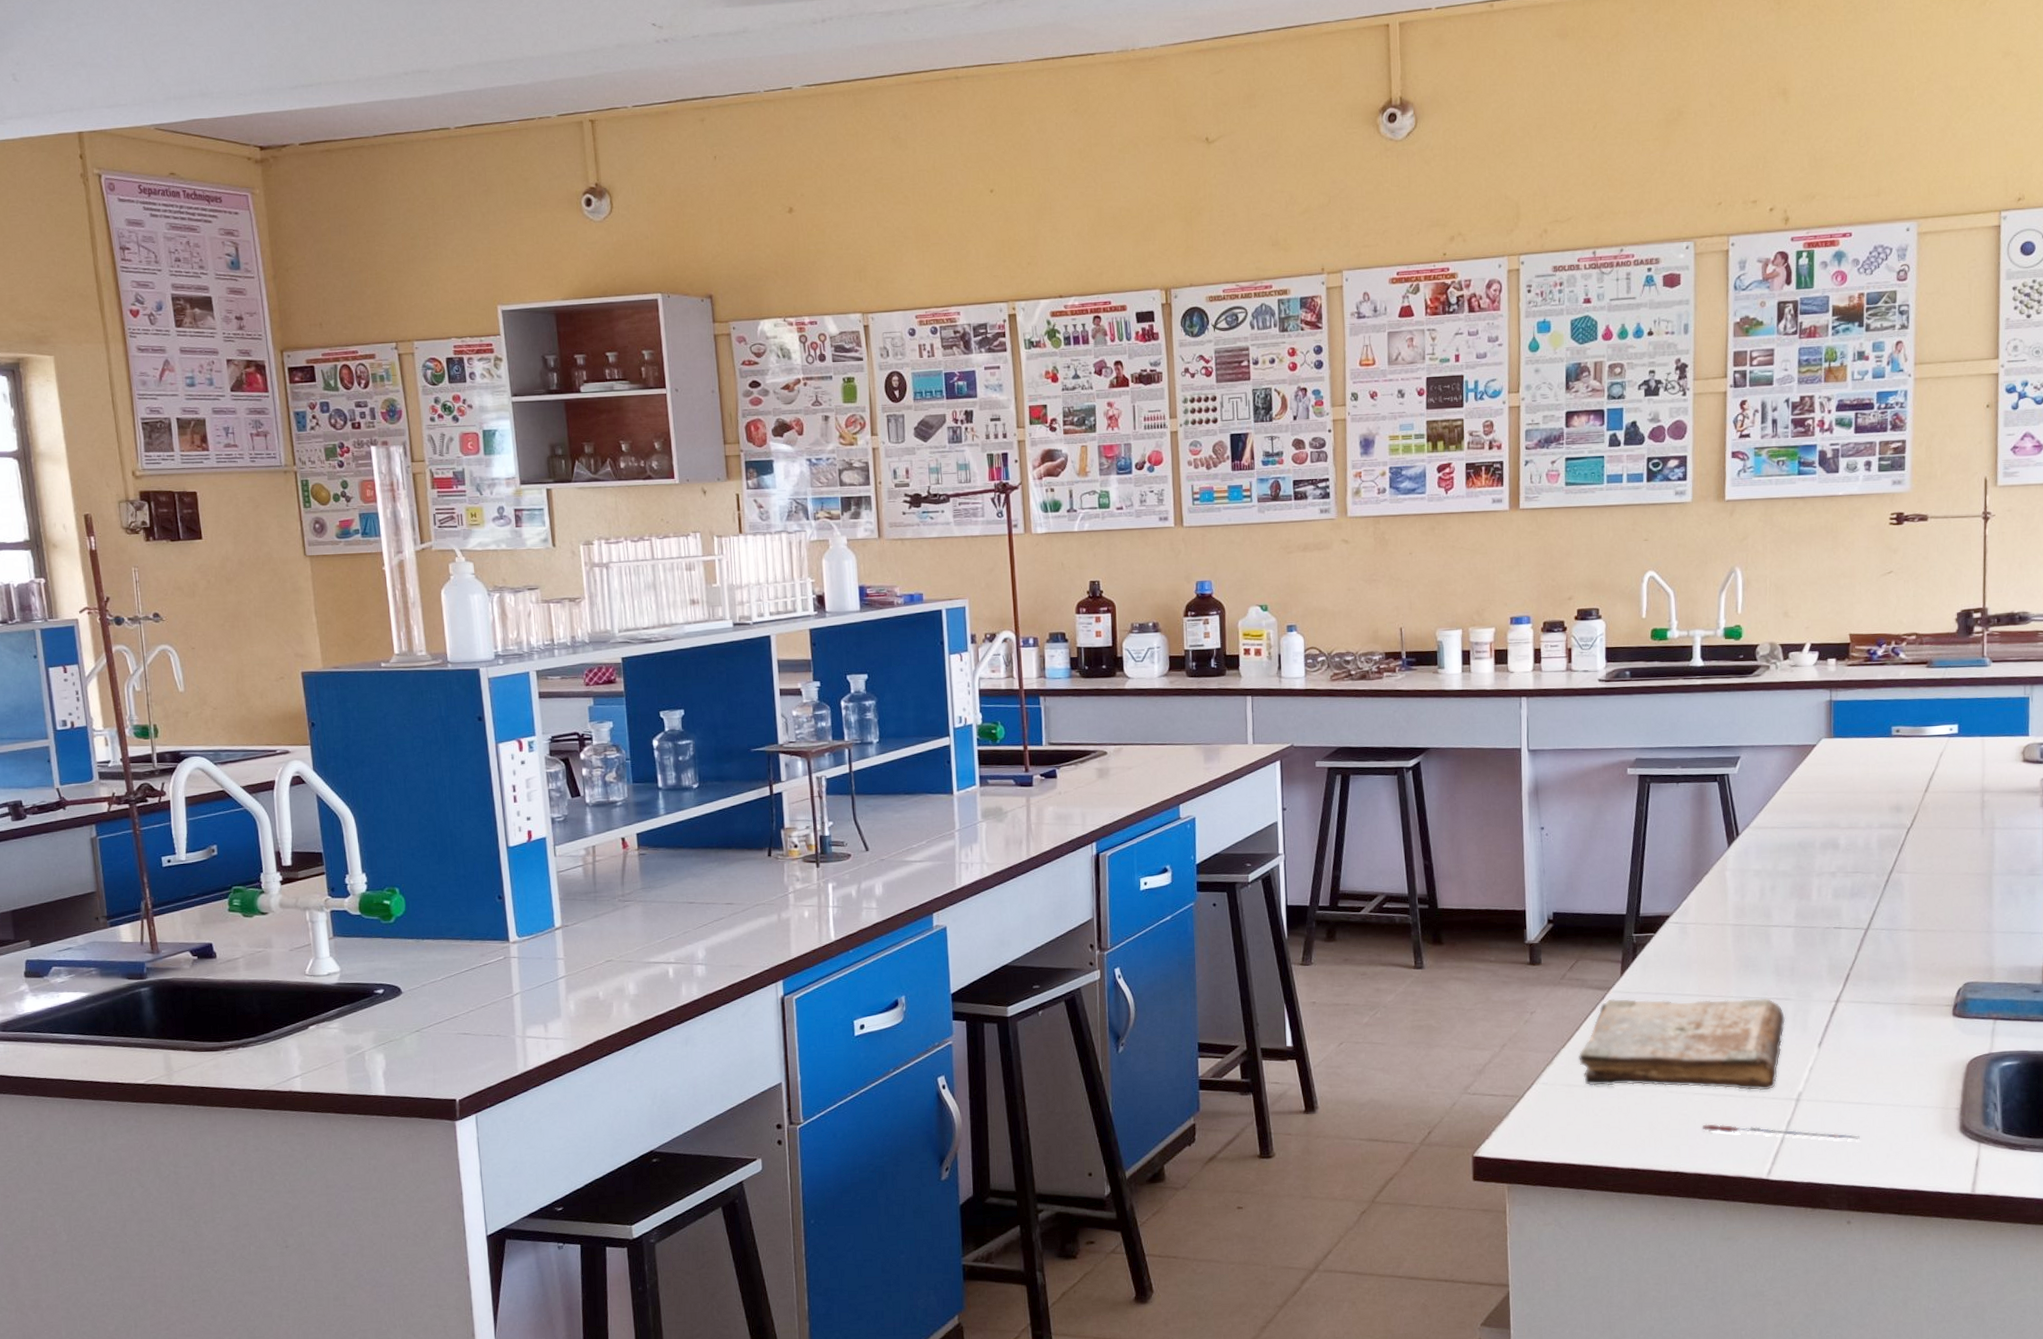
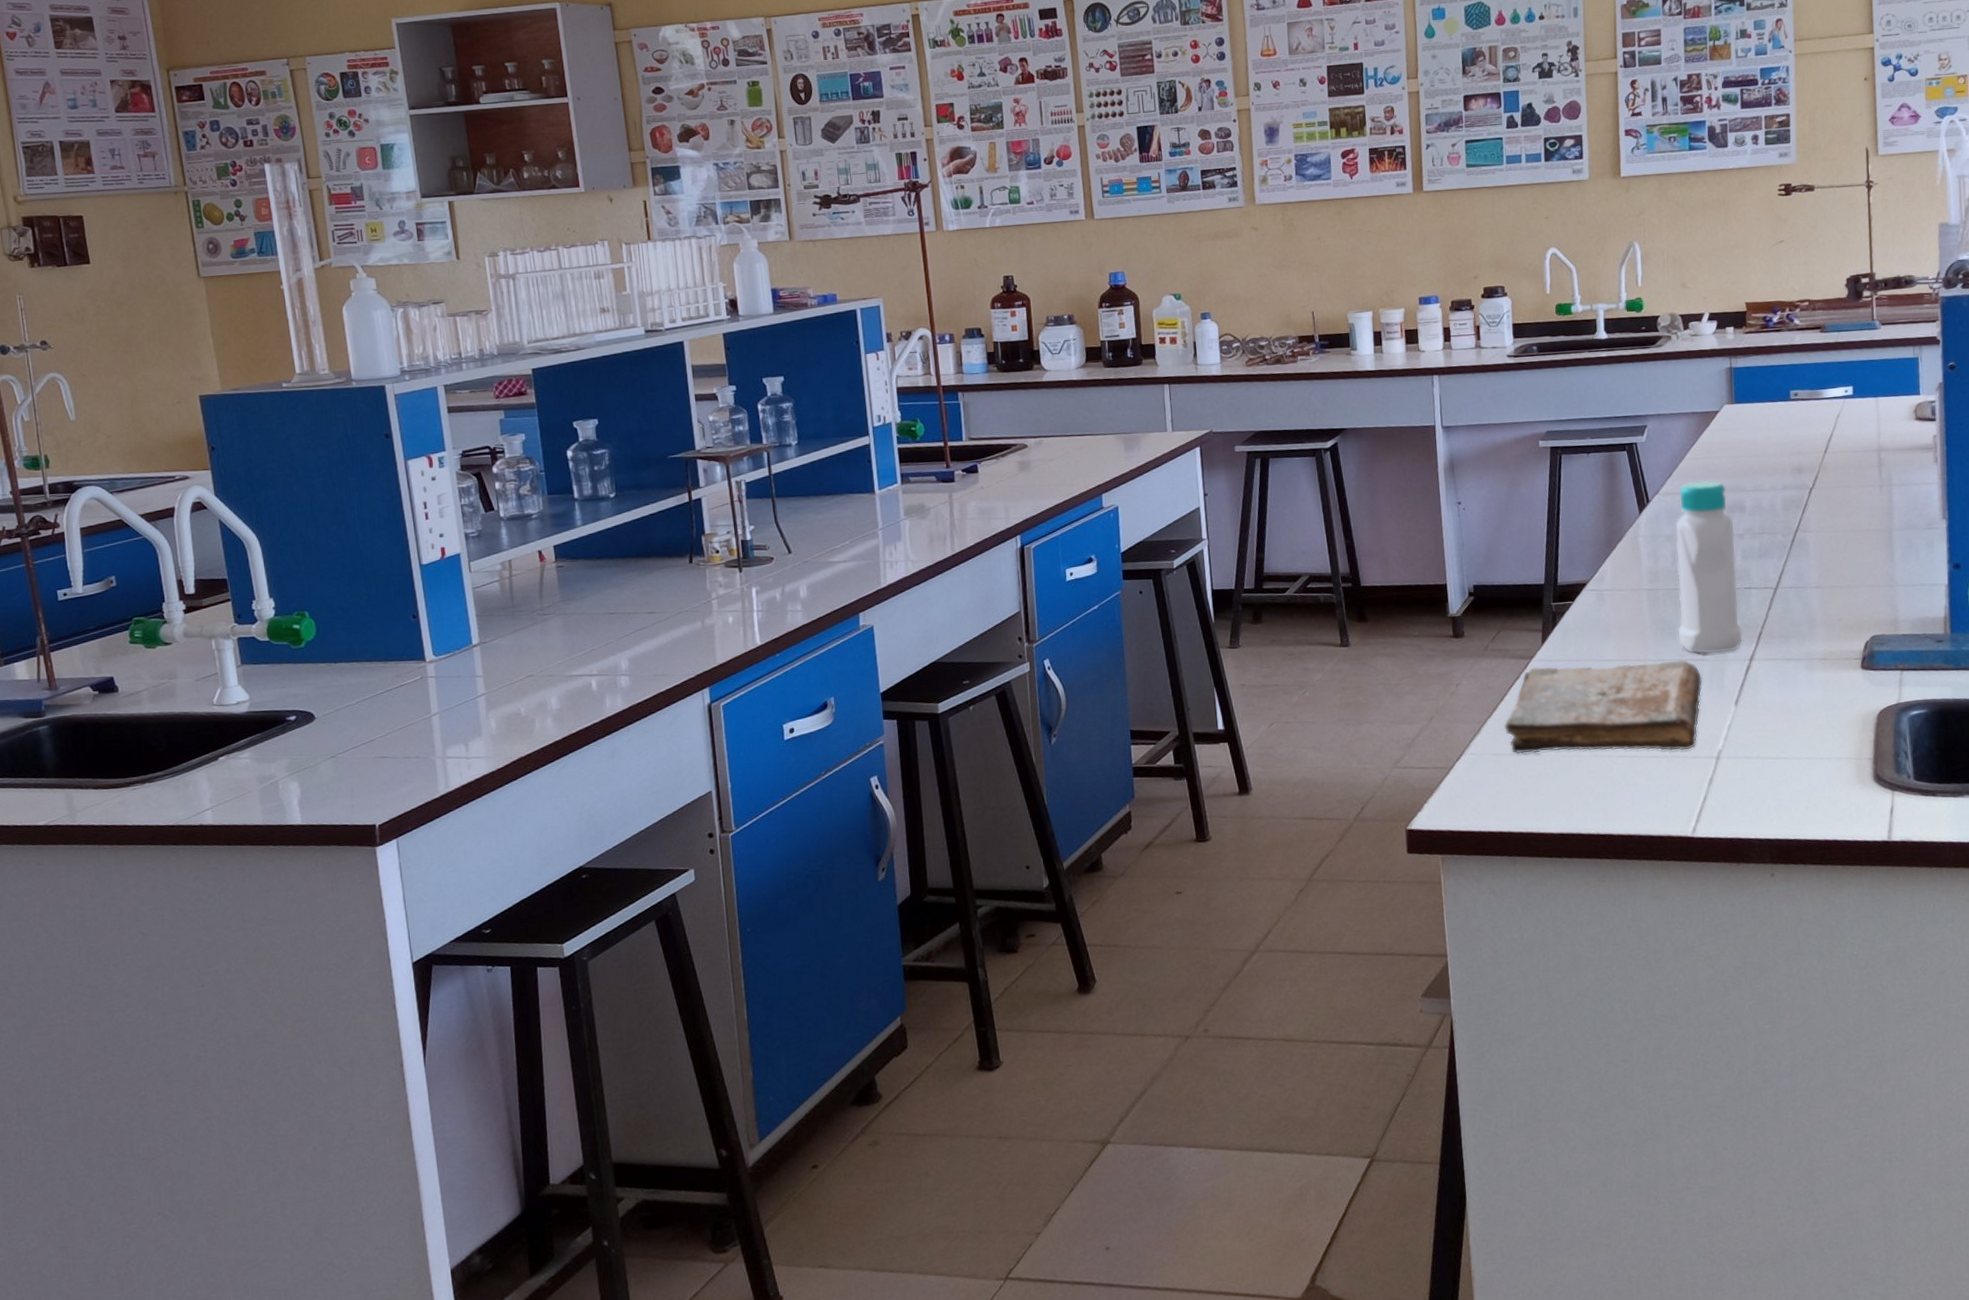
pen: present [1702,1123,1860,1140] -> none [1627,785,1779,795]
bottle: none [1762,816,1830,993] -> present [1675,481,1743,654]

